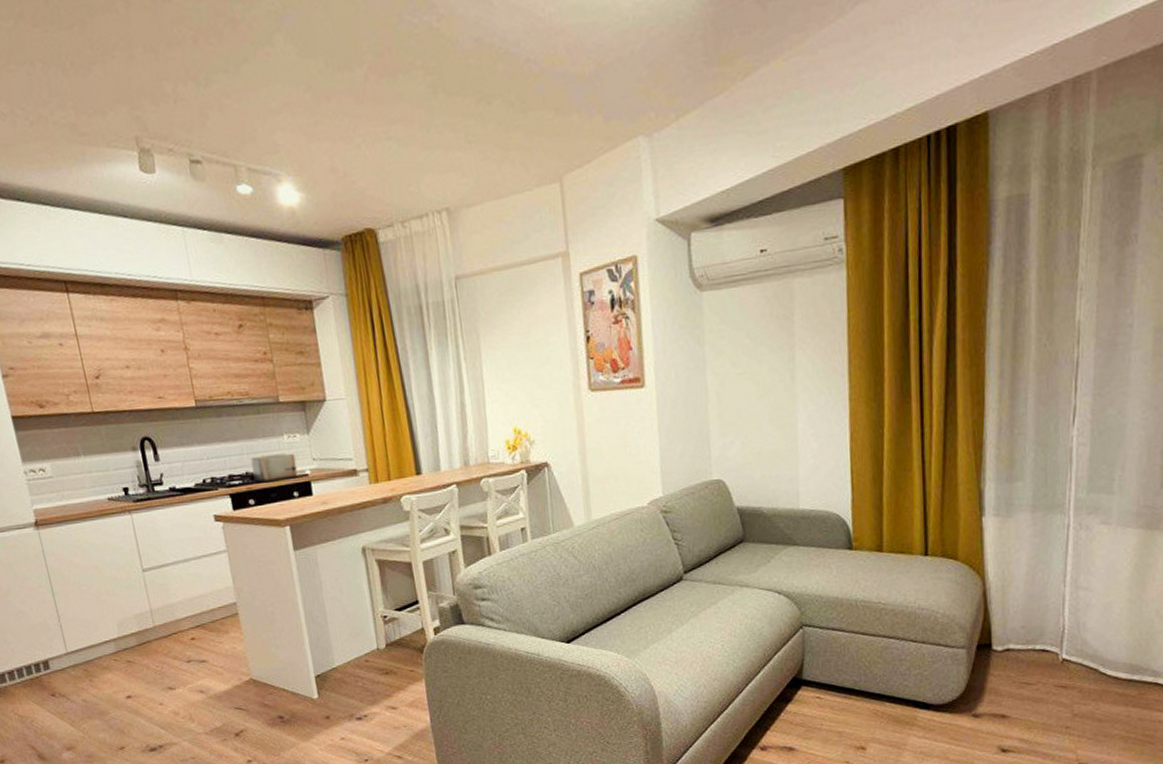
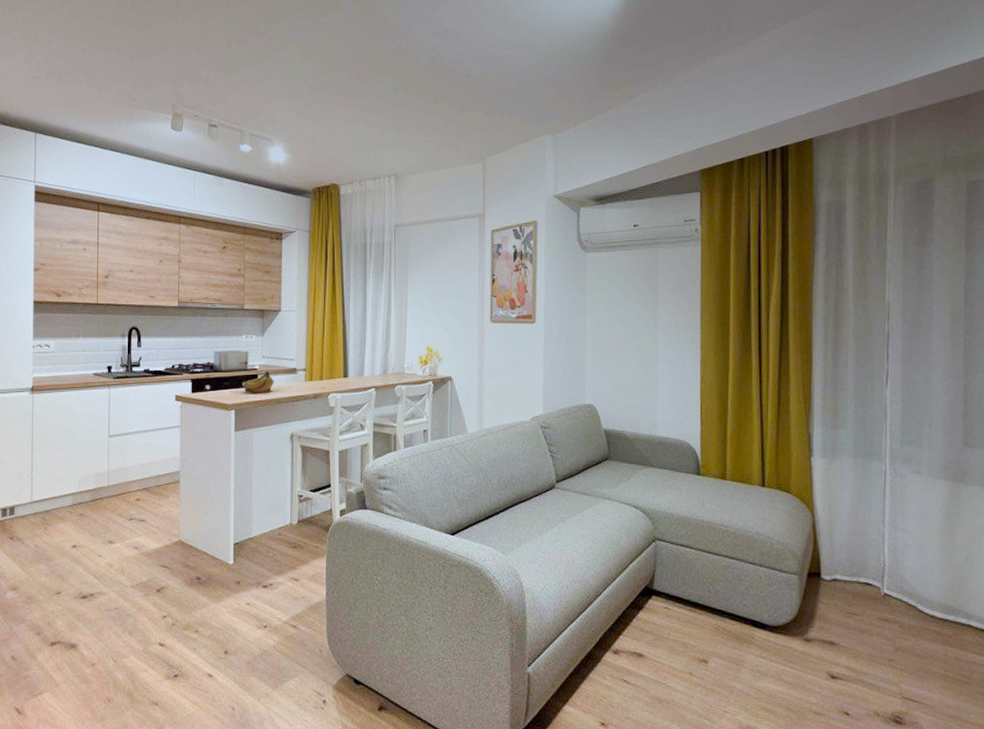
fruit: none [294,475,332,505] -> present [243,371,274,394]

